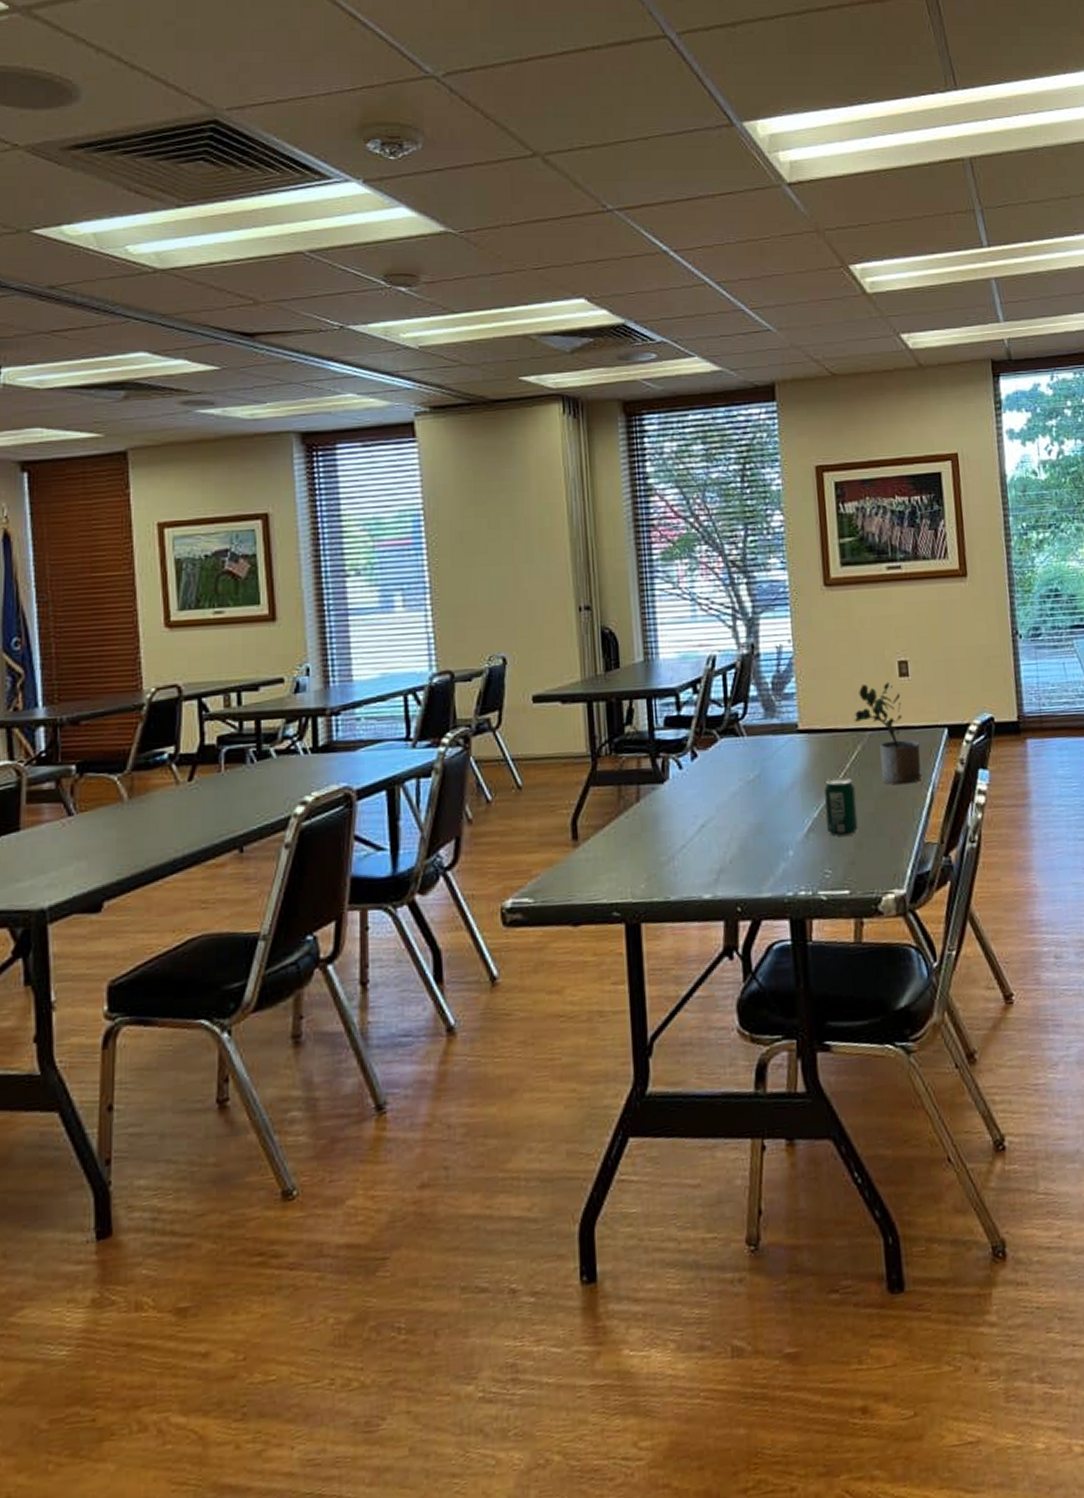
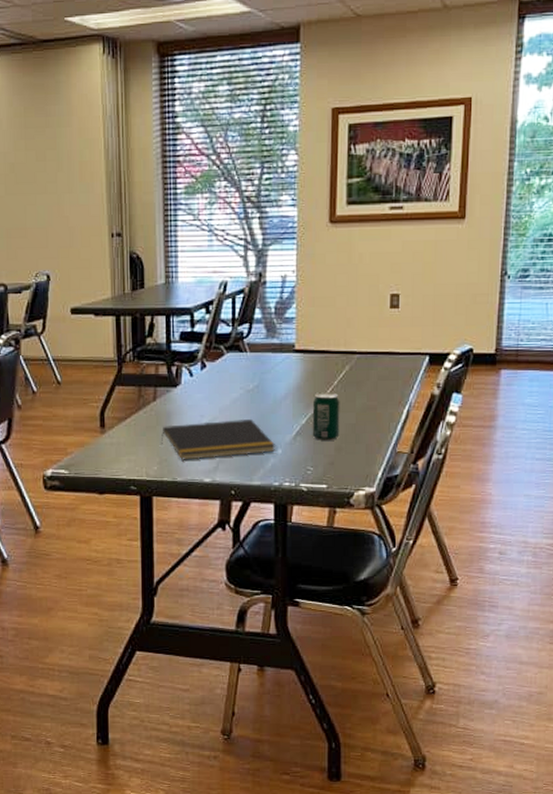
notepad: none [647,816,786,874] -> present [160,419,276,460]
potted plant: present [854,683,923,785] -> none [345,313,402,402]

